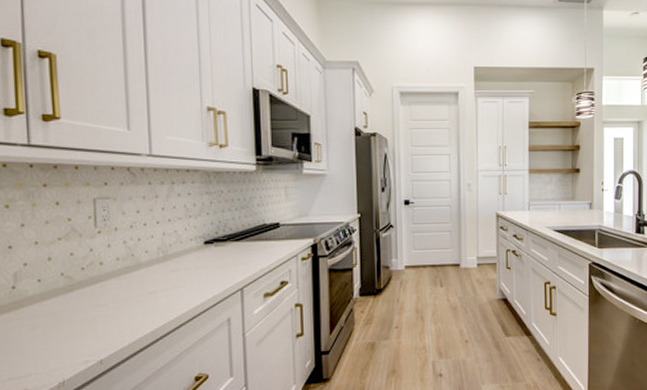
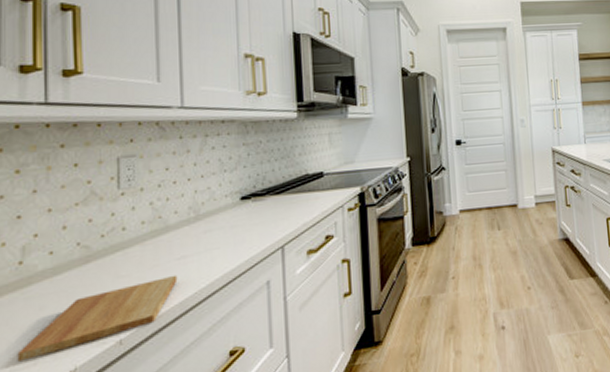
cutting board: none [14,307,149,372] -> present [17,275,178,362]

